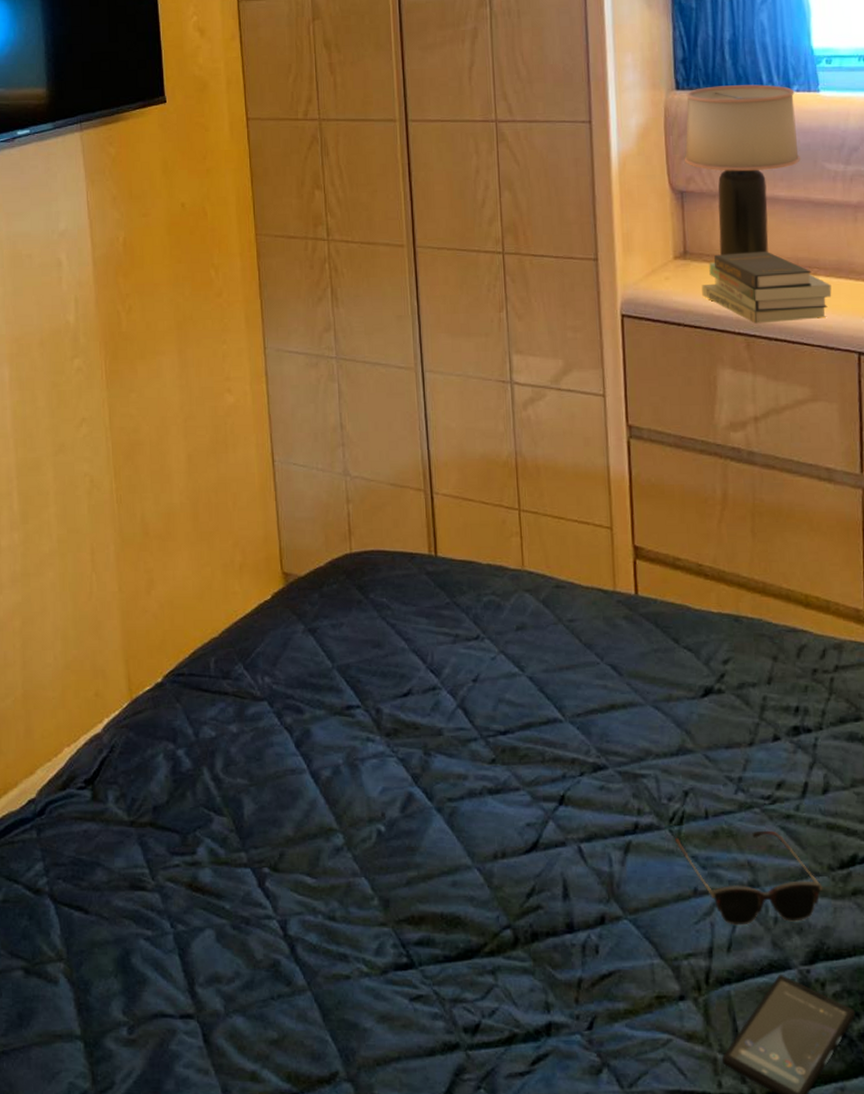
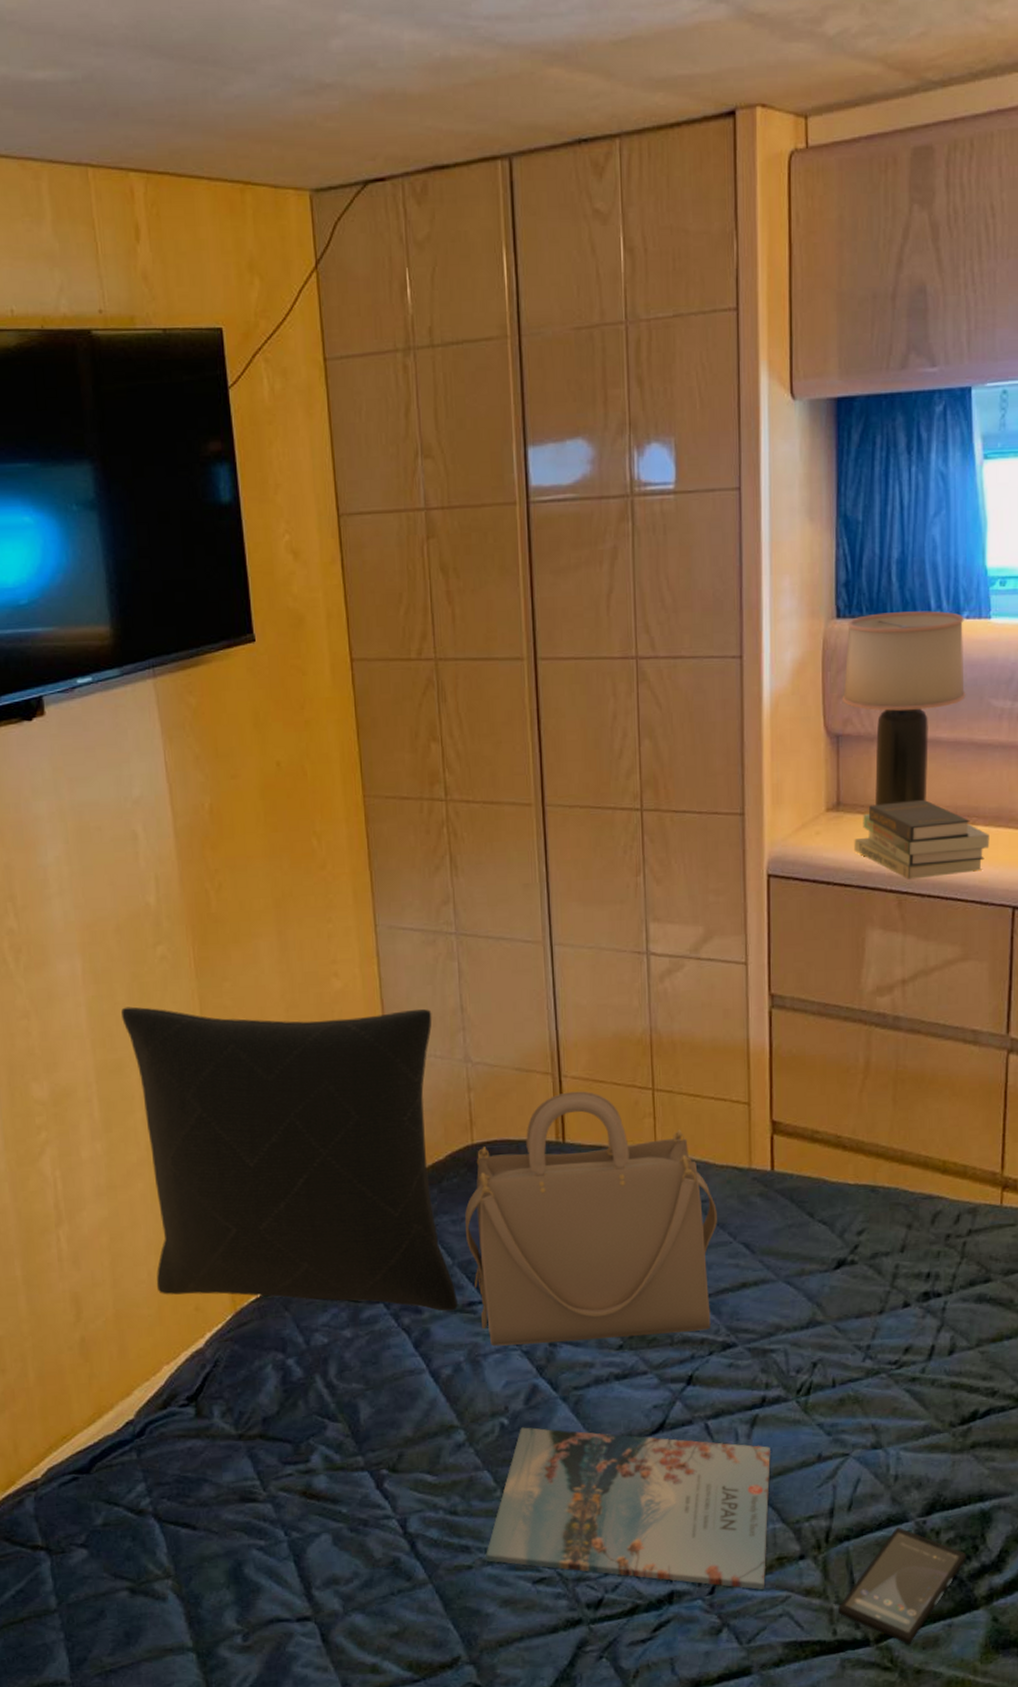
pillow: none [41,411,337,713] -> present [121,1006,458,1311]
handbag: none [344,508,584,752] -> present [465,1091,717,1346]
magazine: none [363,835,646,1030] -> present [486,1427,772,1590]
sunglasses: present [675,830,823,926] -> none [802,1394,943,1486]

